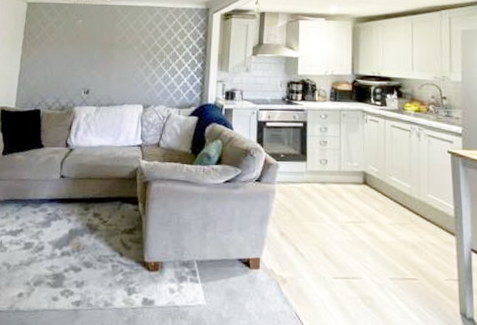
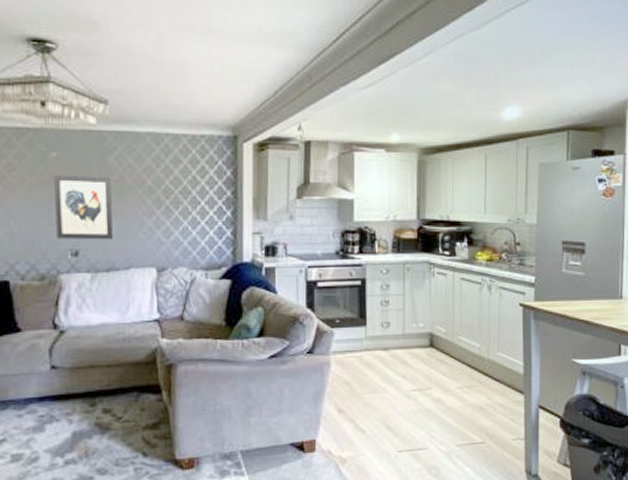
wall art: none [76,35,117,83] -> present [54,174,113,240]

